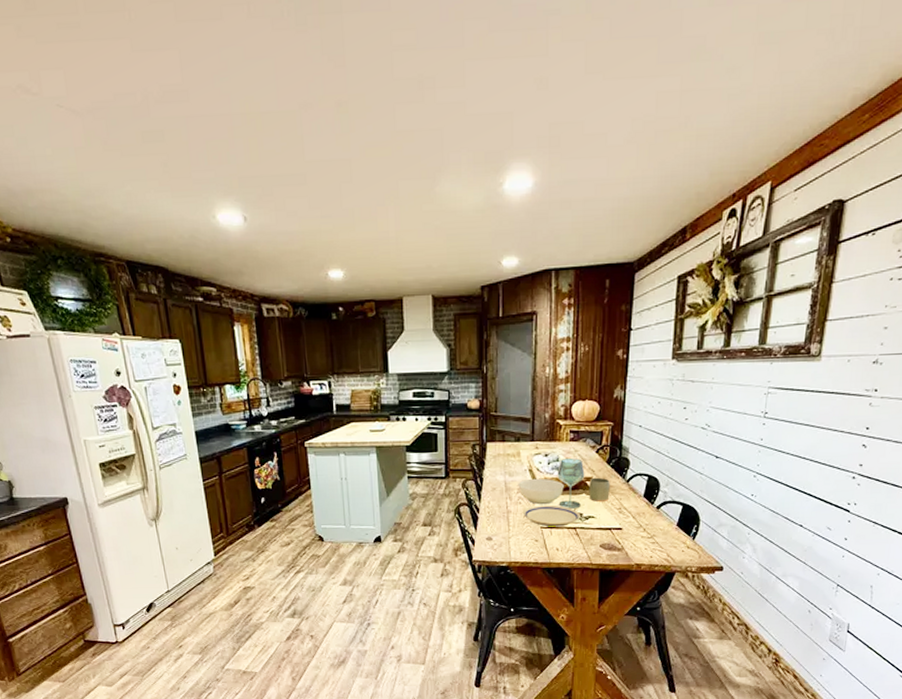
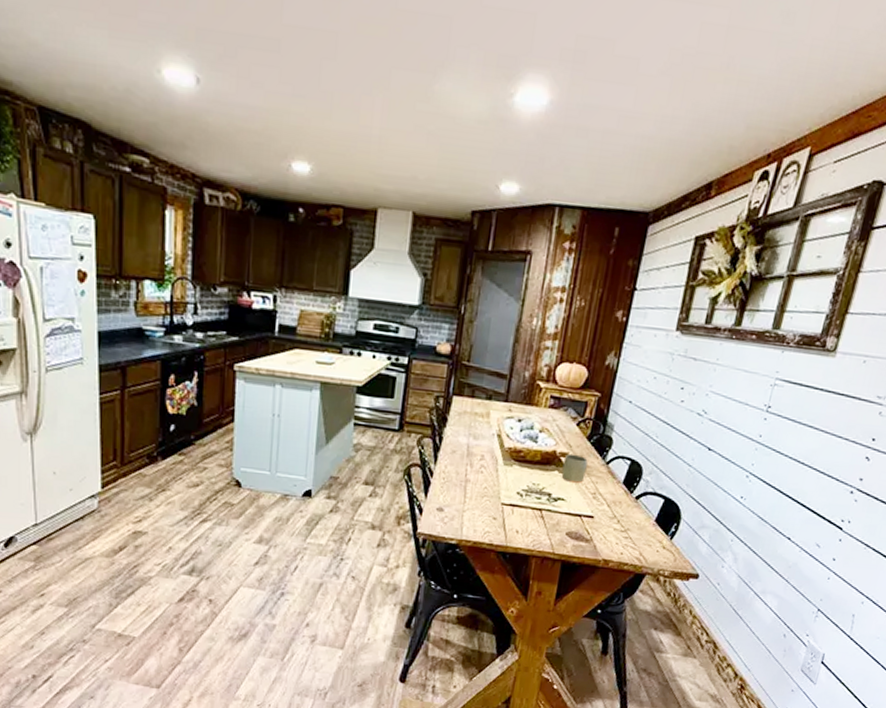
bowl: present [518,478,564,505] -> none [482,445,535,478]
plate: present [523,504,581,527] -> none [484,477,549,506]
wine glass: present [557,458,585,509] -> none [527,427,561,487]

